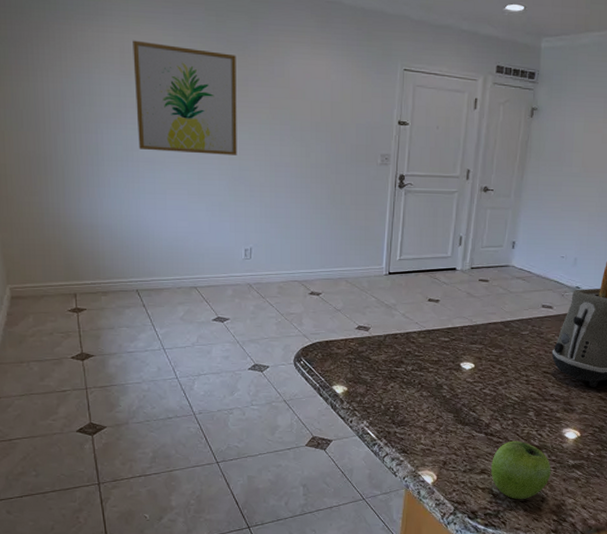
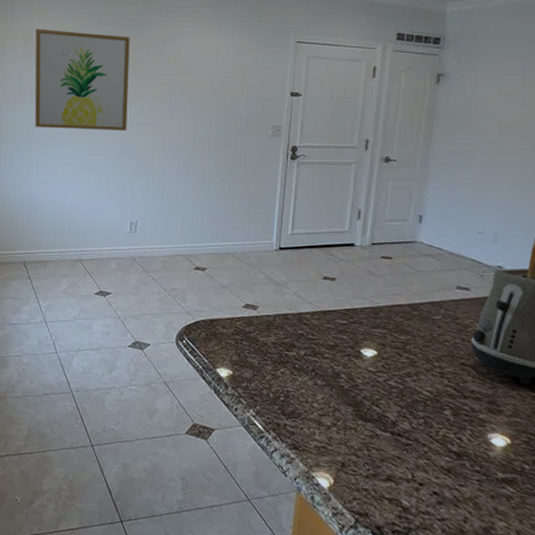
fruit: present [491,440,551,500] -> none [399,443,475,518]

